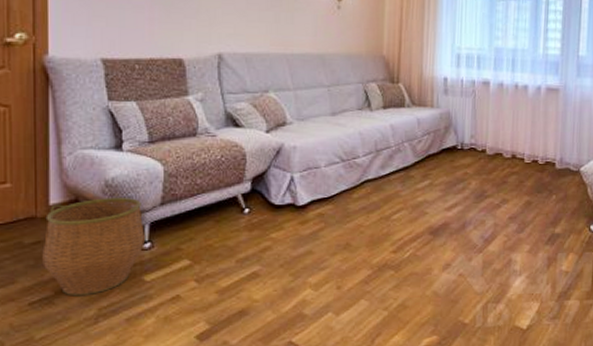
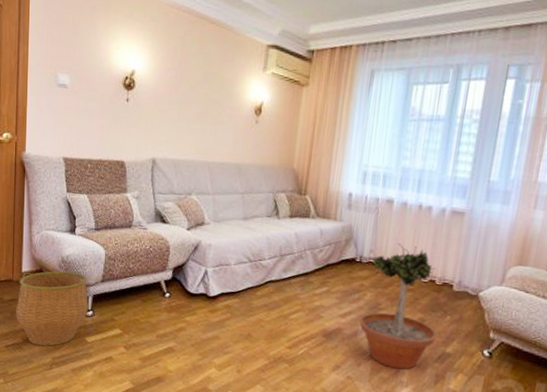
potted tree: none [466,125,546,258] -> present [359,243,438,370]

